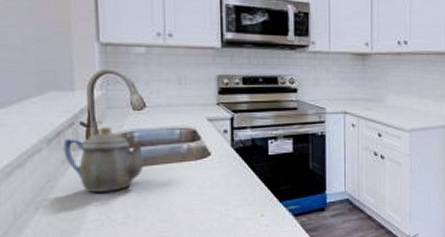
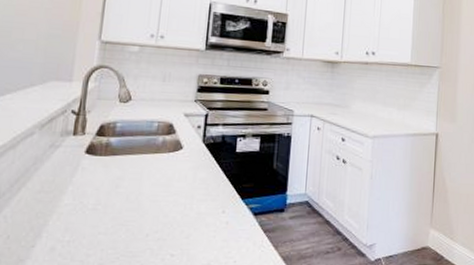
teapot: present [63,127,146,192] -> none [52,116,126,177]

